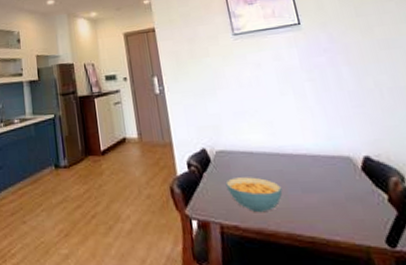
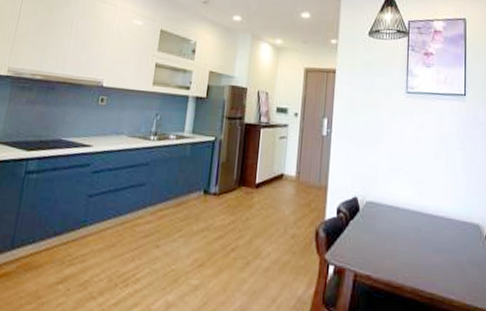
cereal bowl: present [225,177,283,213] -> none [368,229,416,266]

